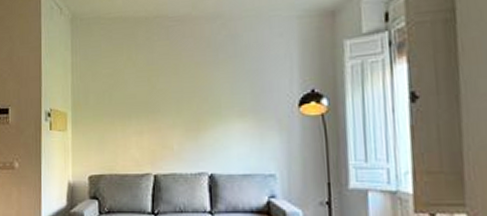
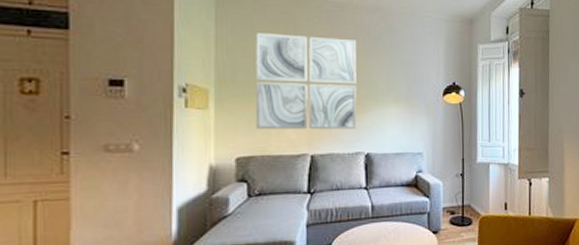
wall art: none [103,53,198,149] -> present [255,33,357,130]

